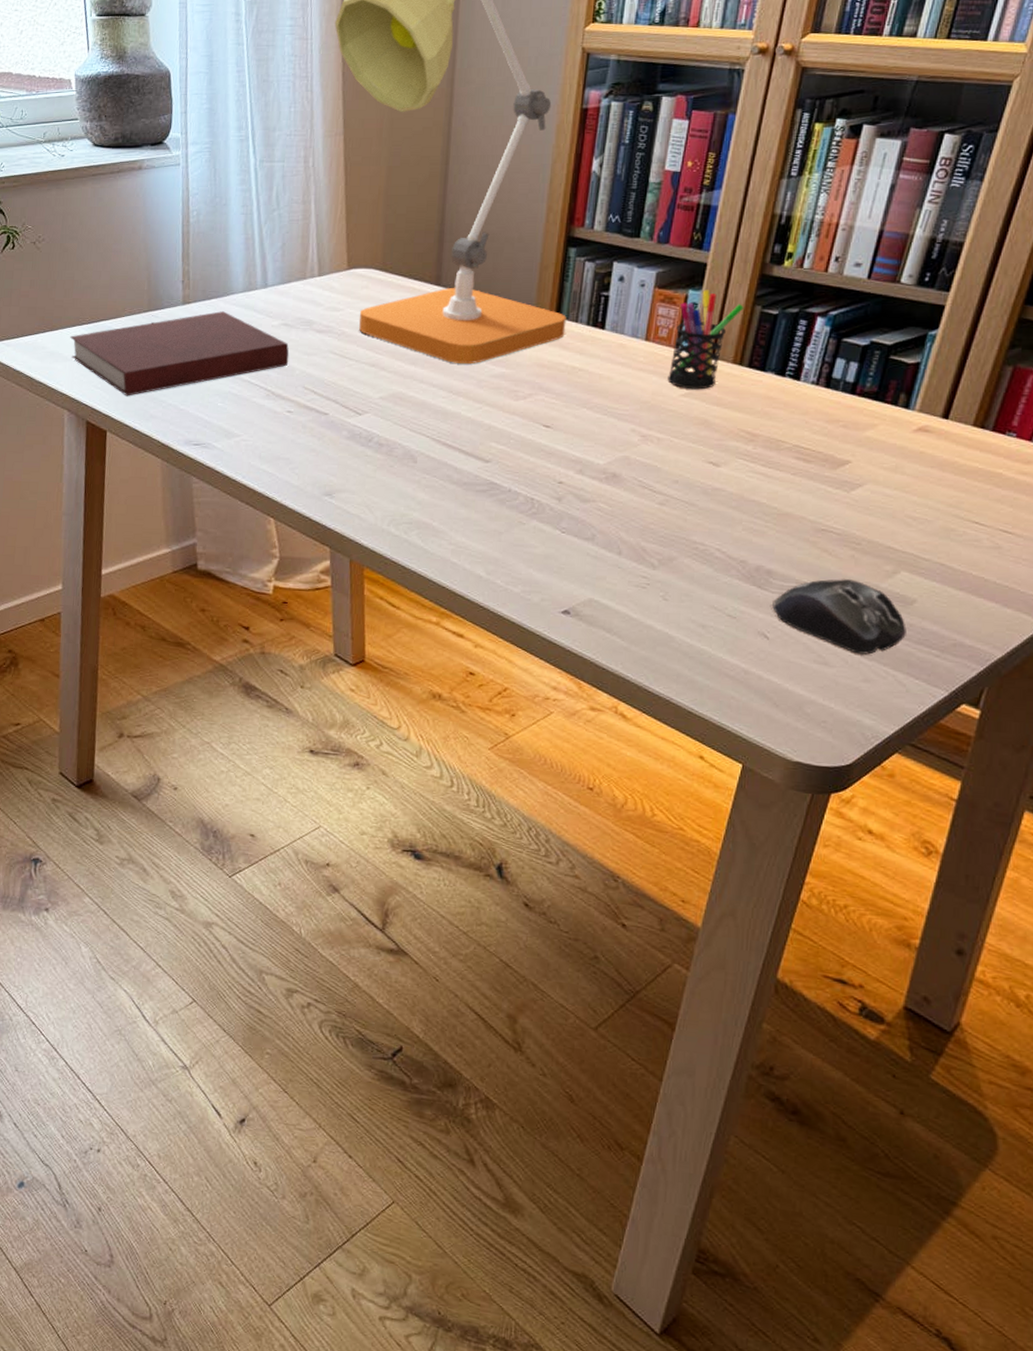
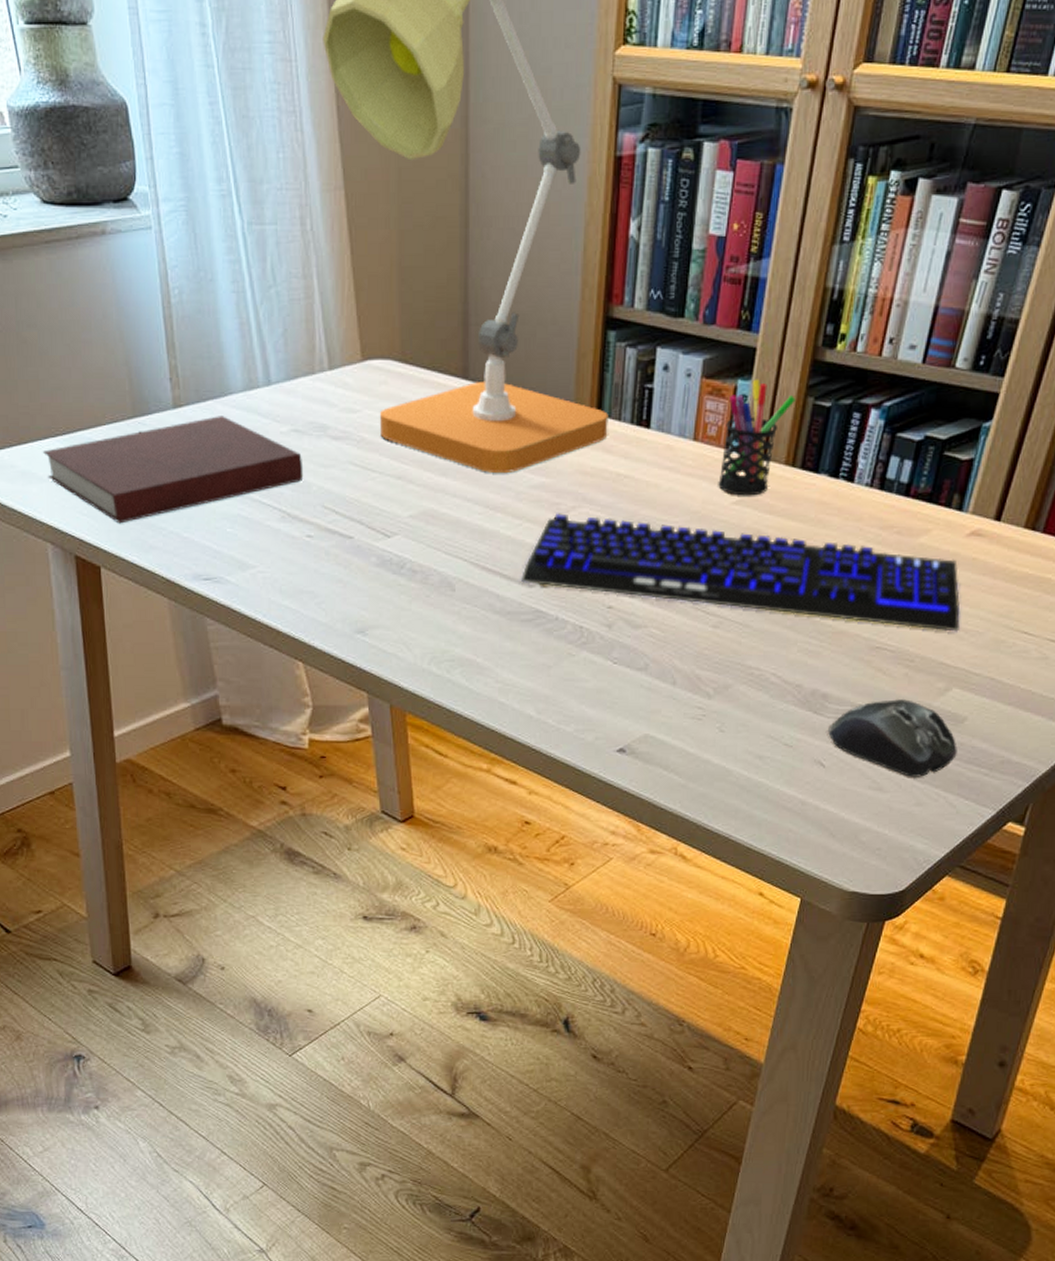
keyboard: none [477,398,908,519] -> present [520,512,960,632]

